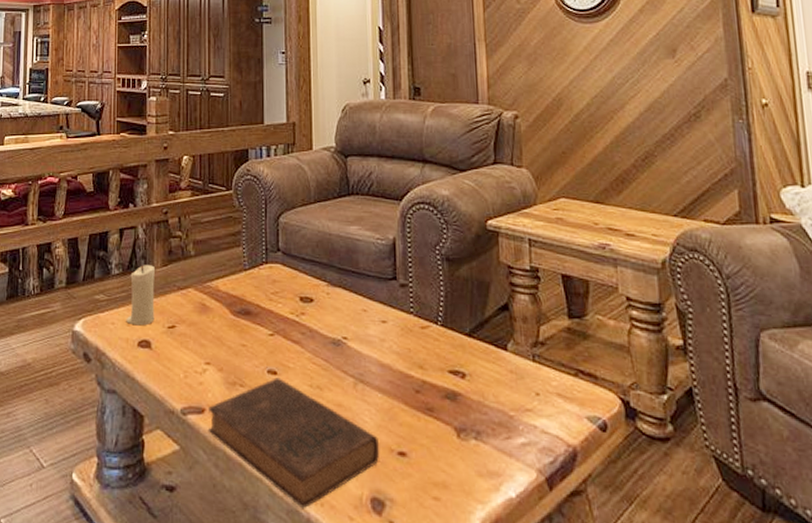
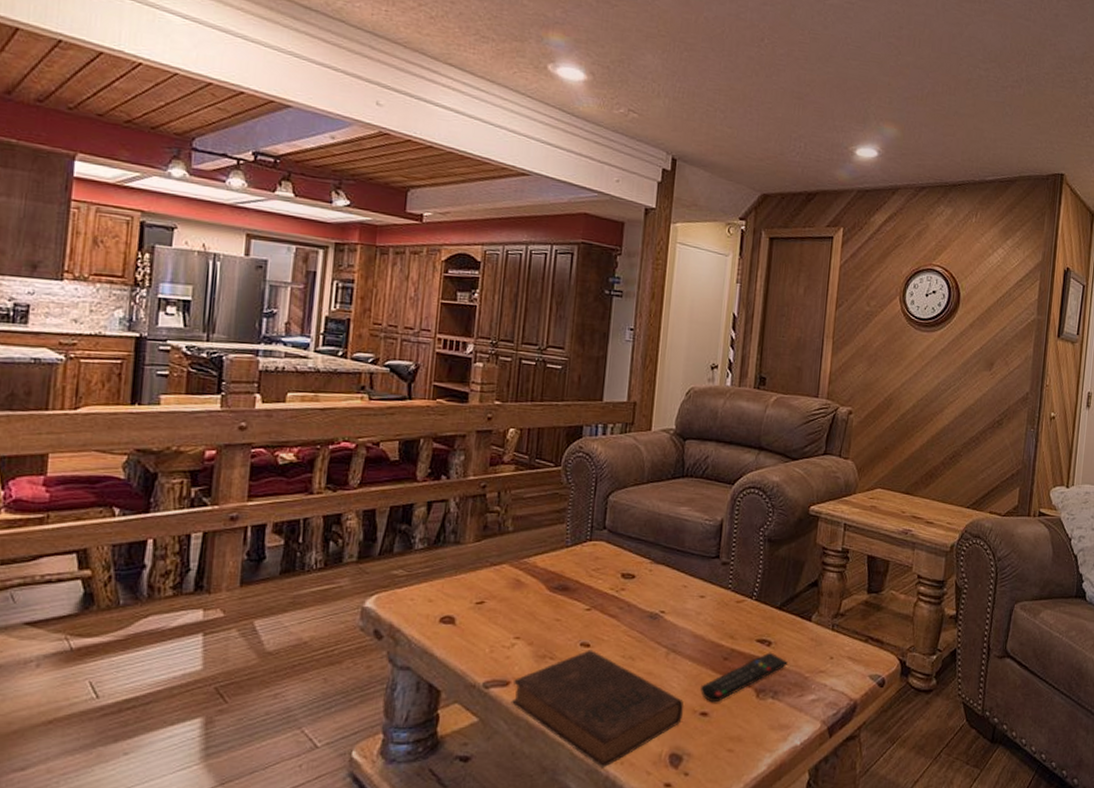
candle: present [126,265,156,326] -> none [428,540,467,602]
remote control: none [395,385,487,441] -> present [701,652,788,703]

